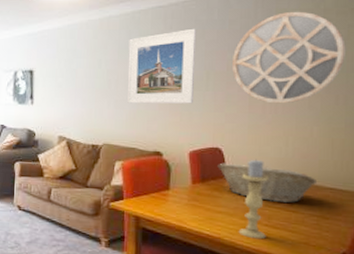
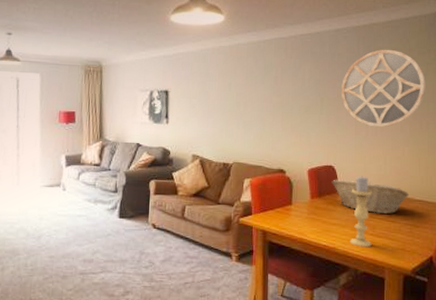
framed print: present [127,28,197,104] -> none [254,59,312,126]

